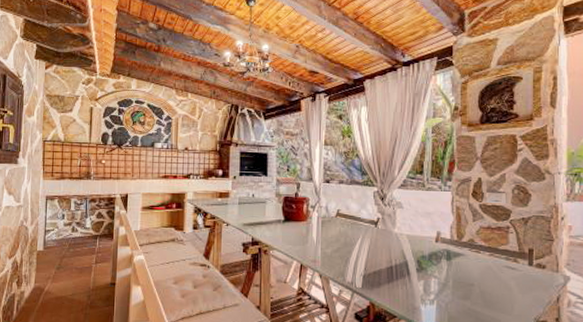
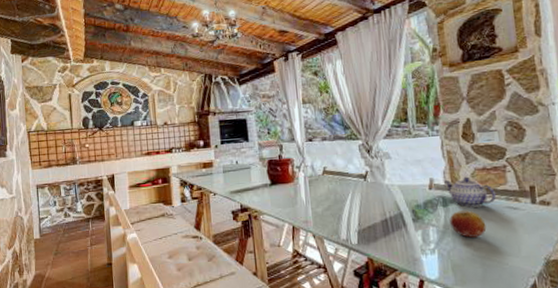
teapot: none [449,233,498,264] -> present [443,176,497,208]
fruit: none [451,265,485,292] -> present [450,210,487,238]

